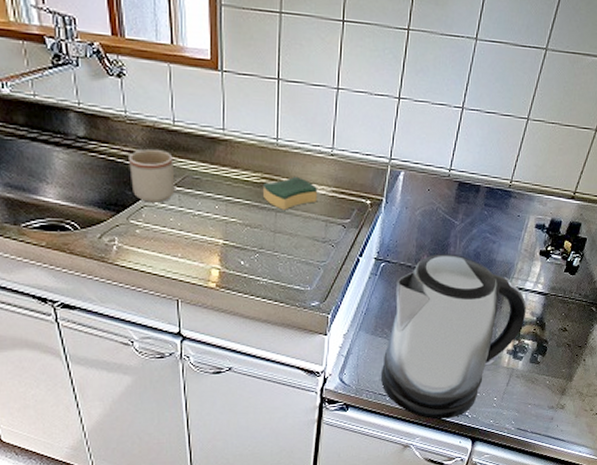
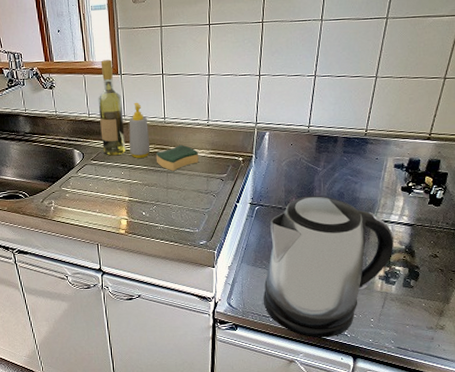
mug: present [129,149,175,203] -> none [59,136,92,174]
bottle: none [188,46,223,183] -> present [98,59,126,156]
soap bottle: none [229,112,256,189] -> present [129,102,151,158]

